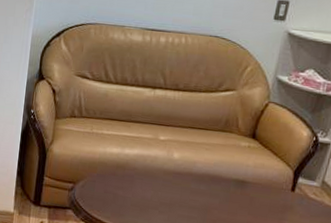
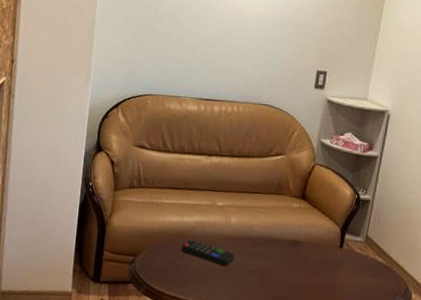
remote control: none [120,171,176,201] -> present [181,239,235,267]

